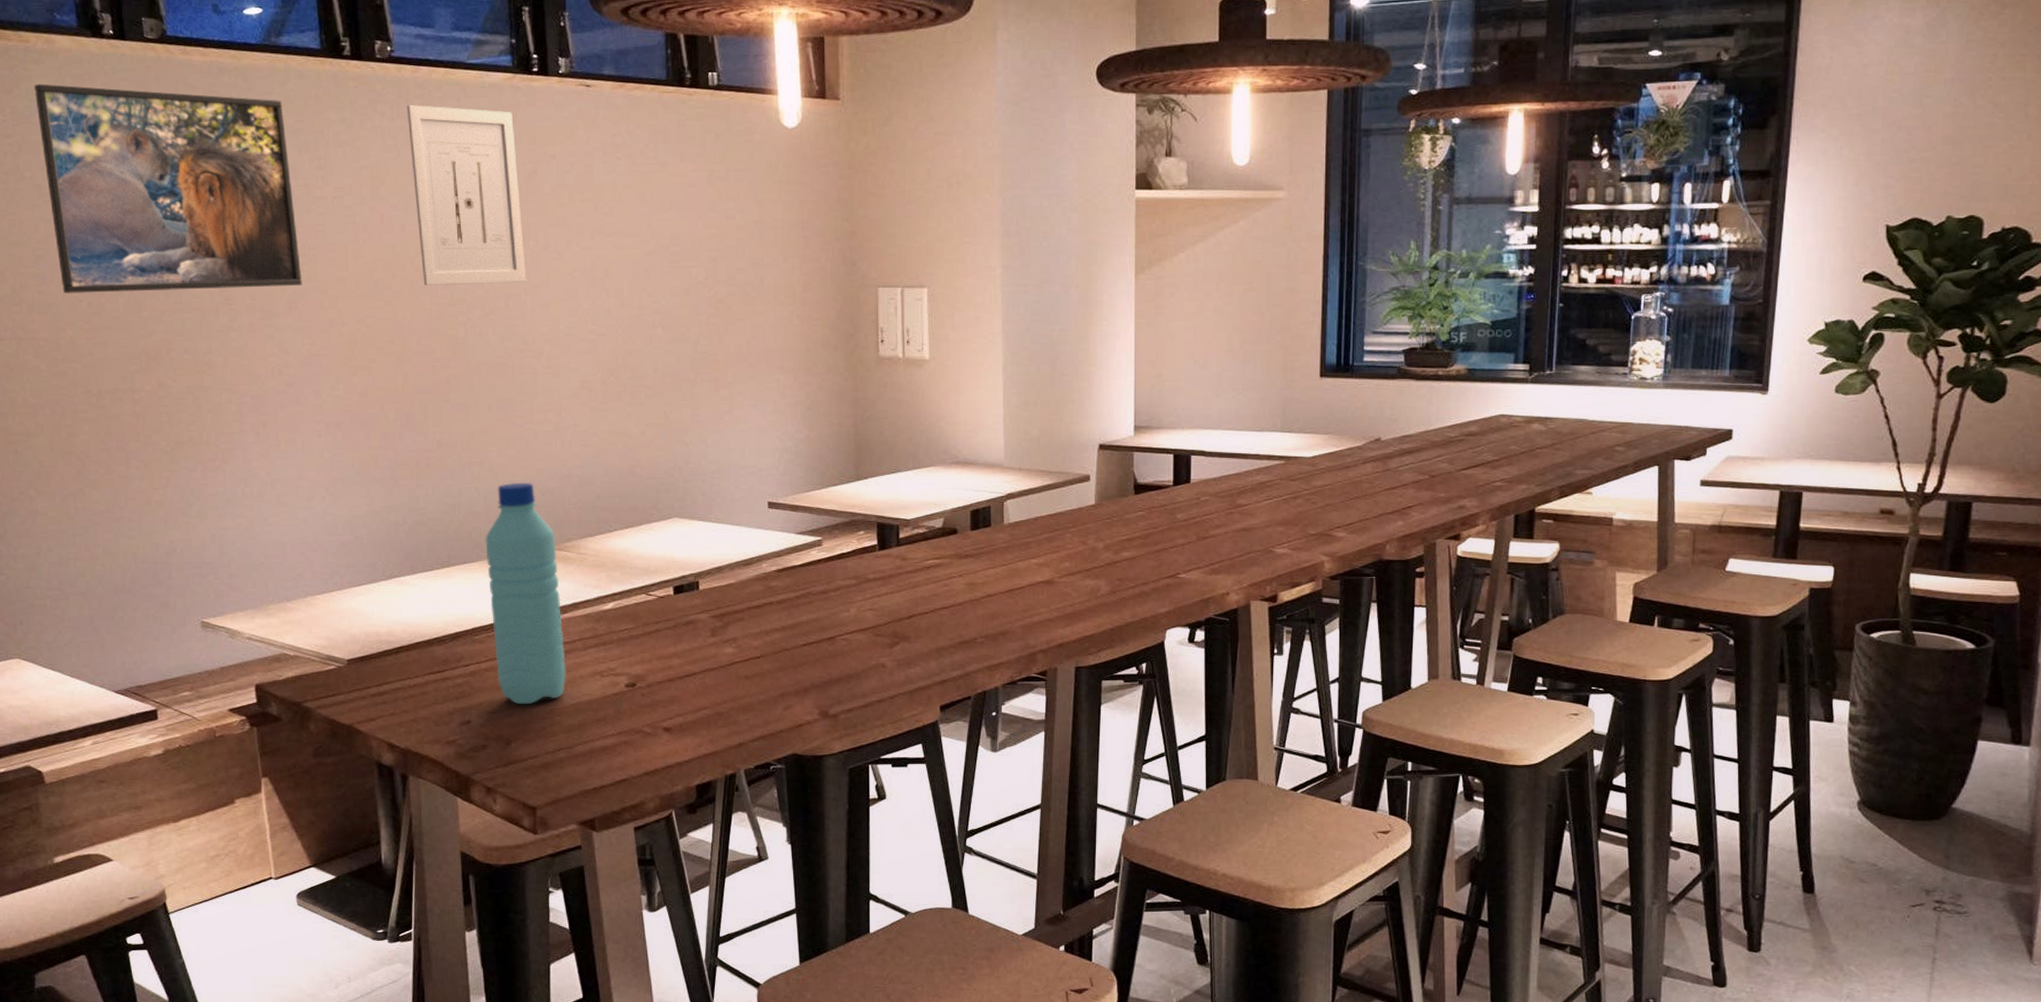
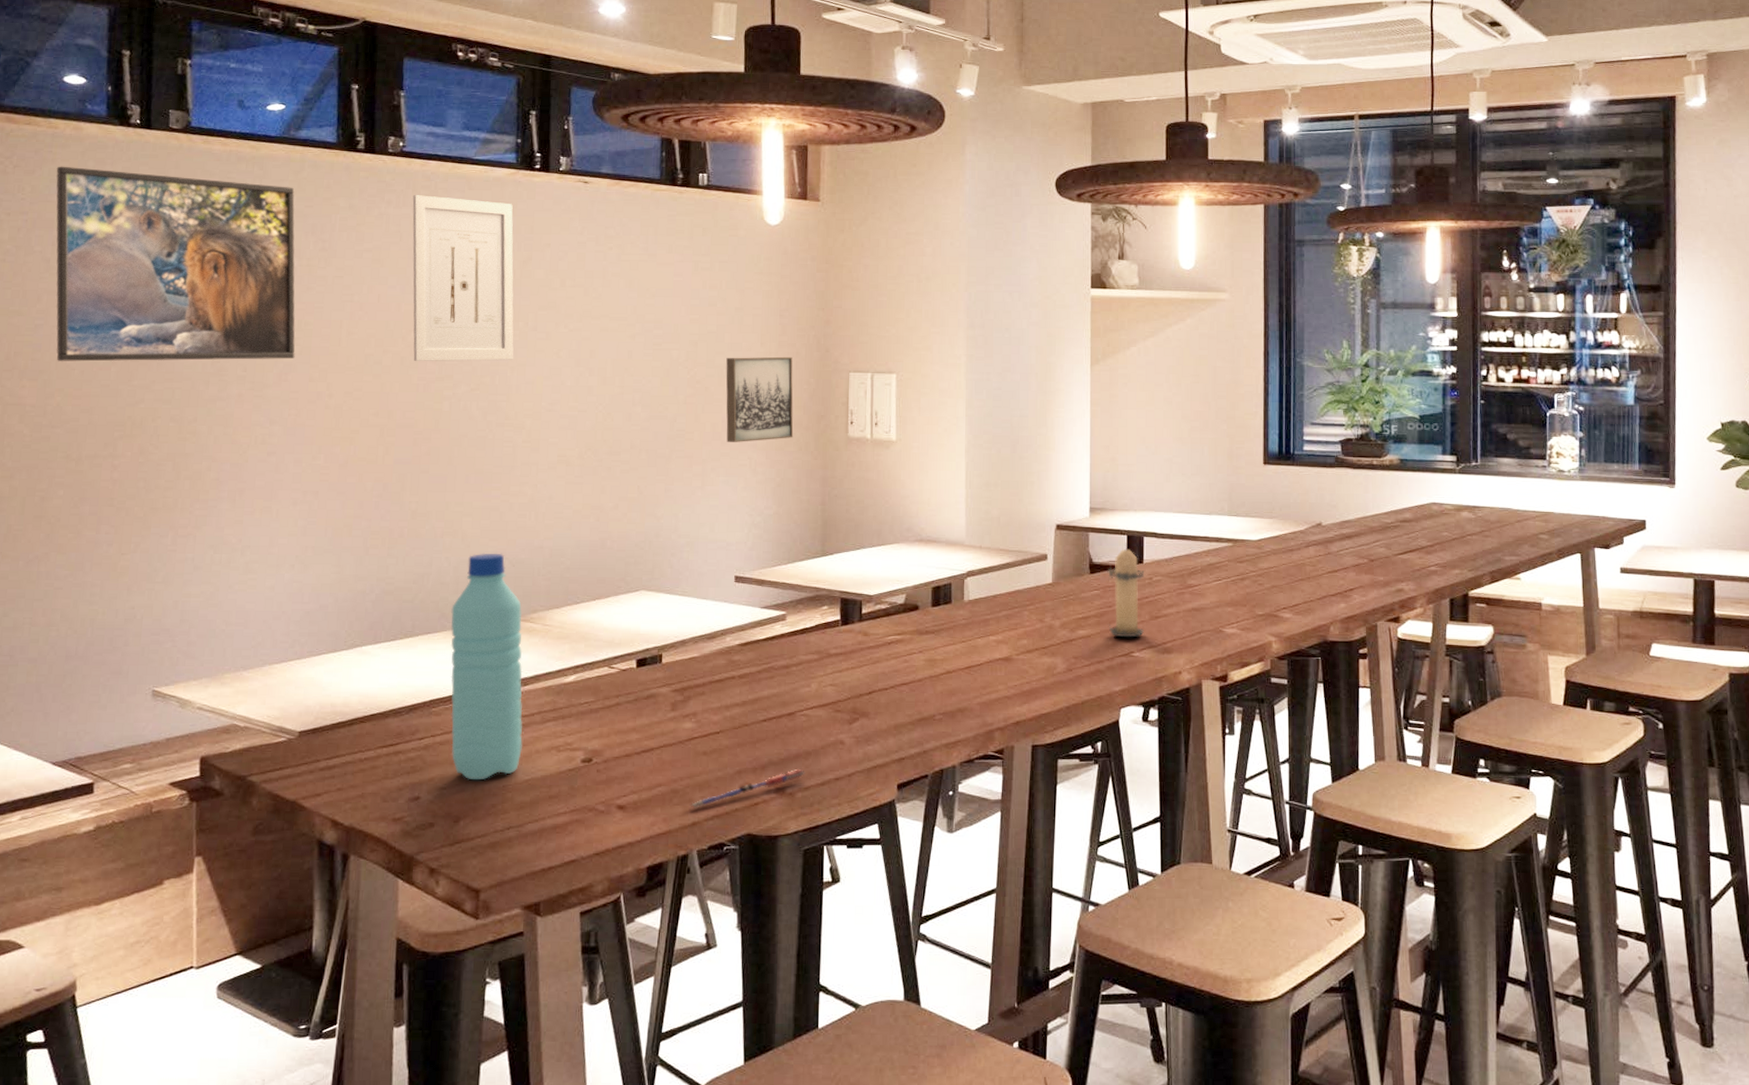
pen: none [735,691,848,730] -> present [690,768,805,808]
wall art: none [748,272,822,364] -> present [726,356,794,442]
candle: none [1152,462,1192,559] -> present [1107,543,1145,638]

